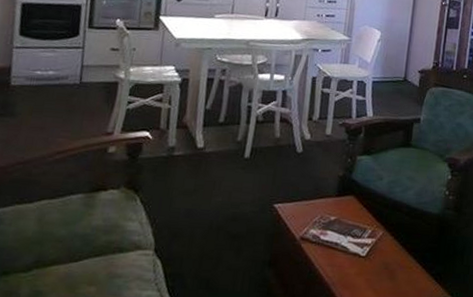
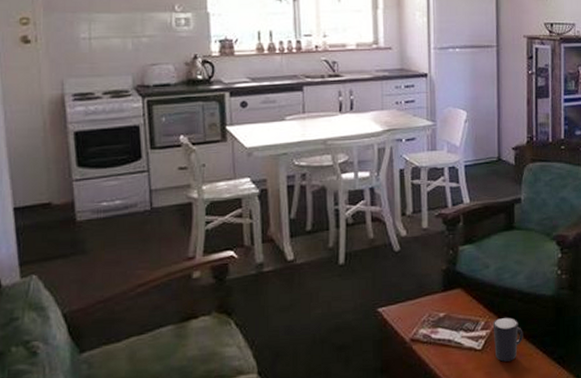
mug: none [377,228,407,271] -> present [492,317,524,362]

